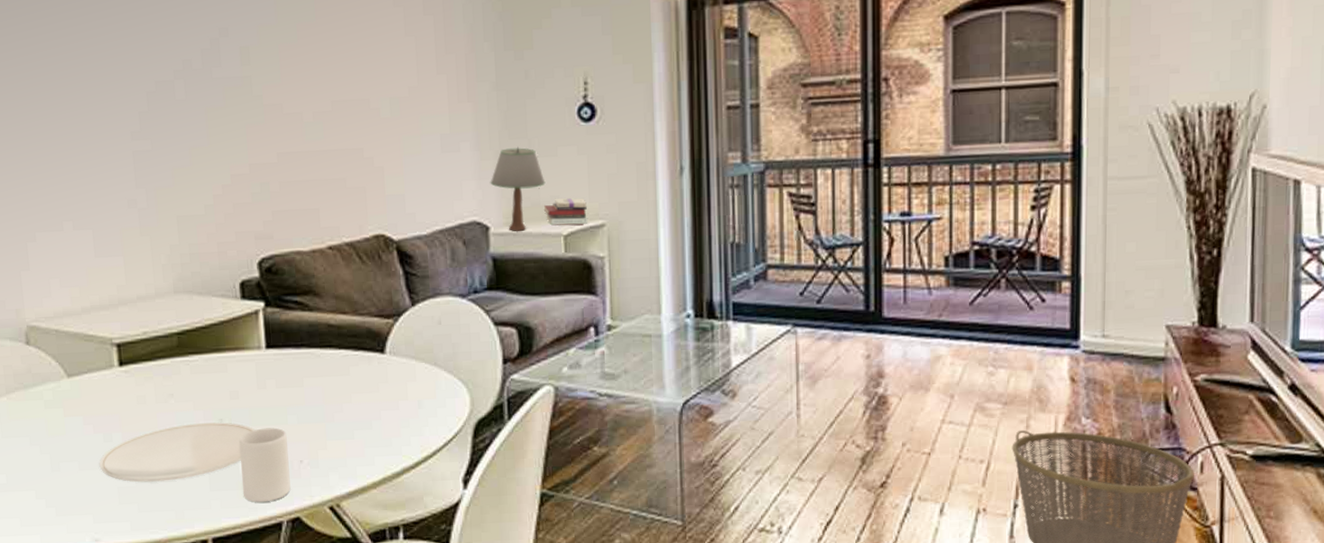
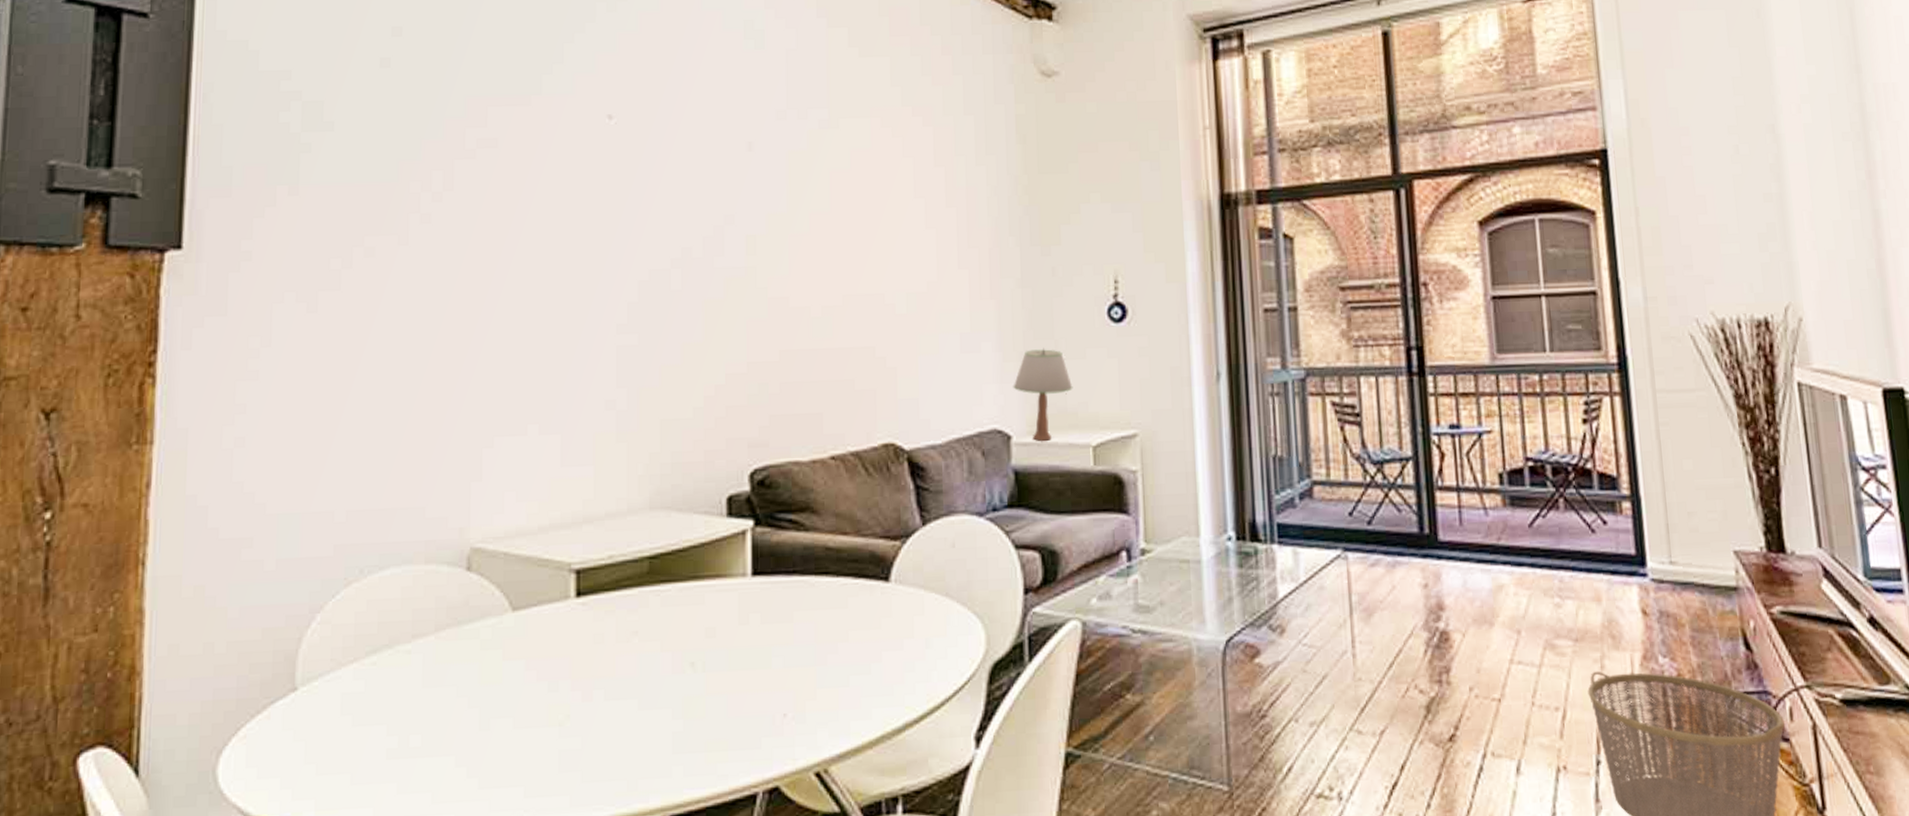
plate: present [99,422,256,483] -> none [539,666,733,744]
mug: present [239,427,291,503] -> none [711,673,770,769]
books: present [544,198,588,227] -> none [1072,404,1119,436]

